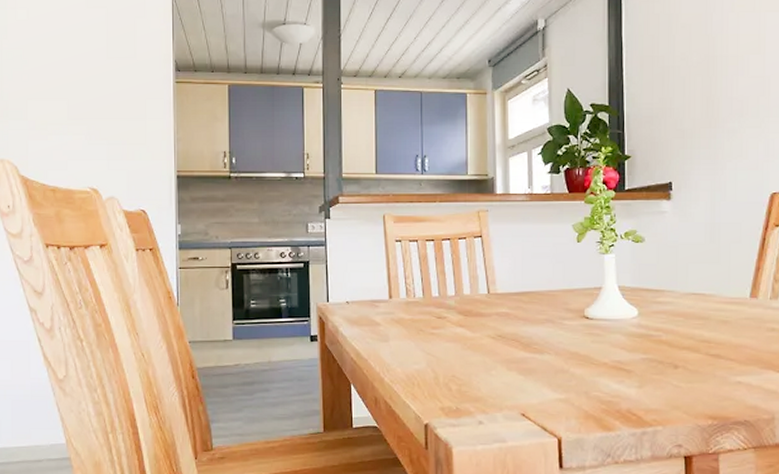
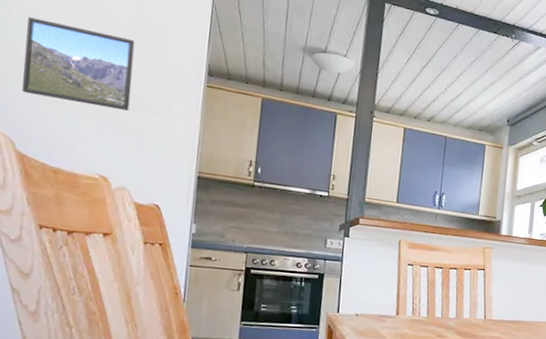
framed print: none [17,46,109,120] -> present [22,17,135,111]

